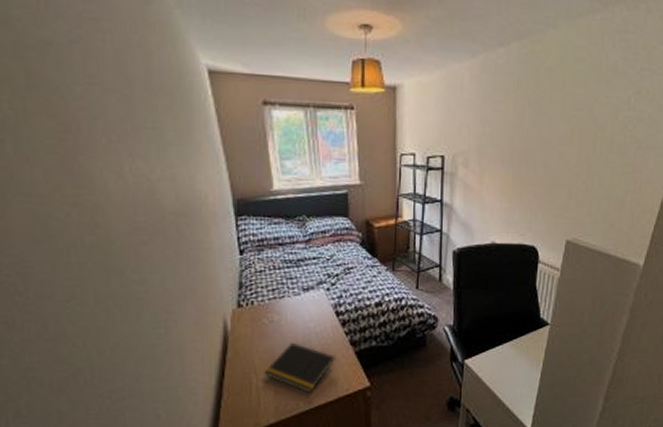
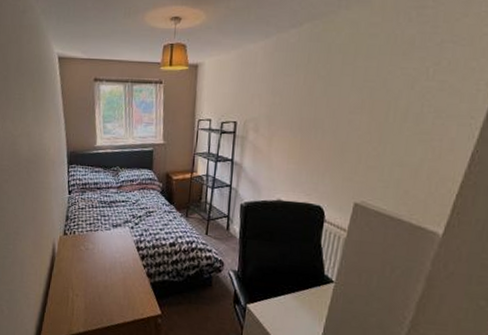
notepad: present [264,342,335,393] -> none [78,267,134,312]

